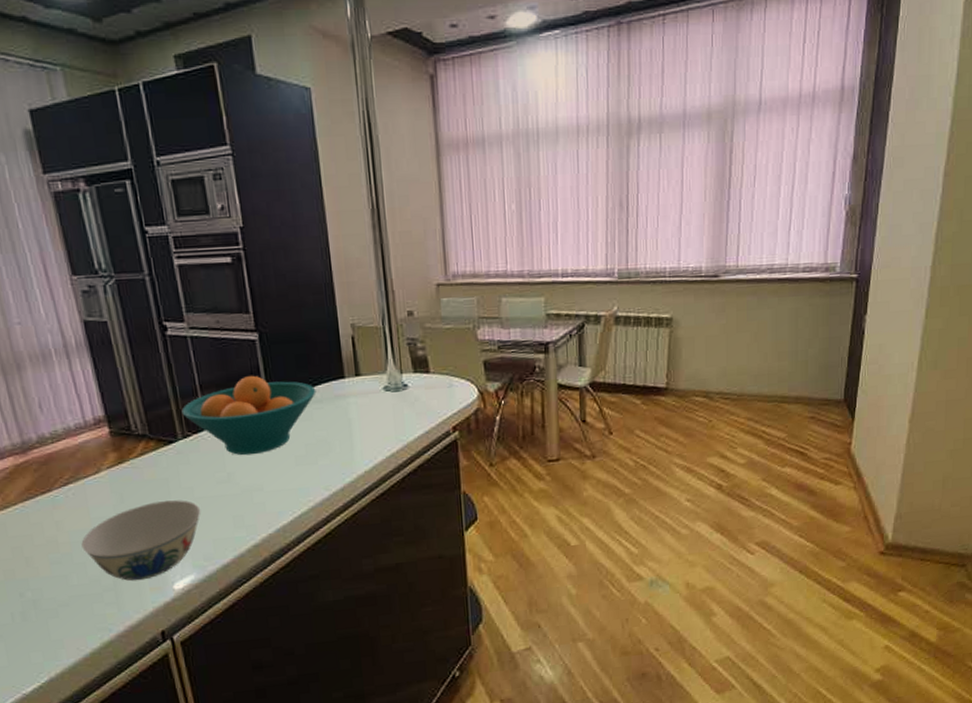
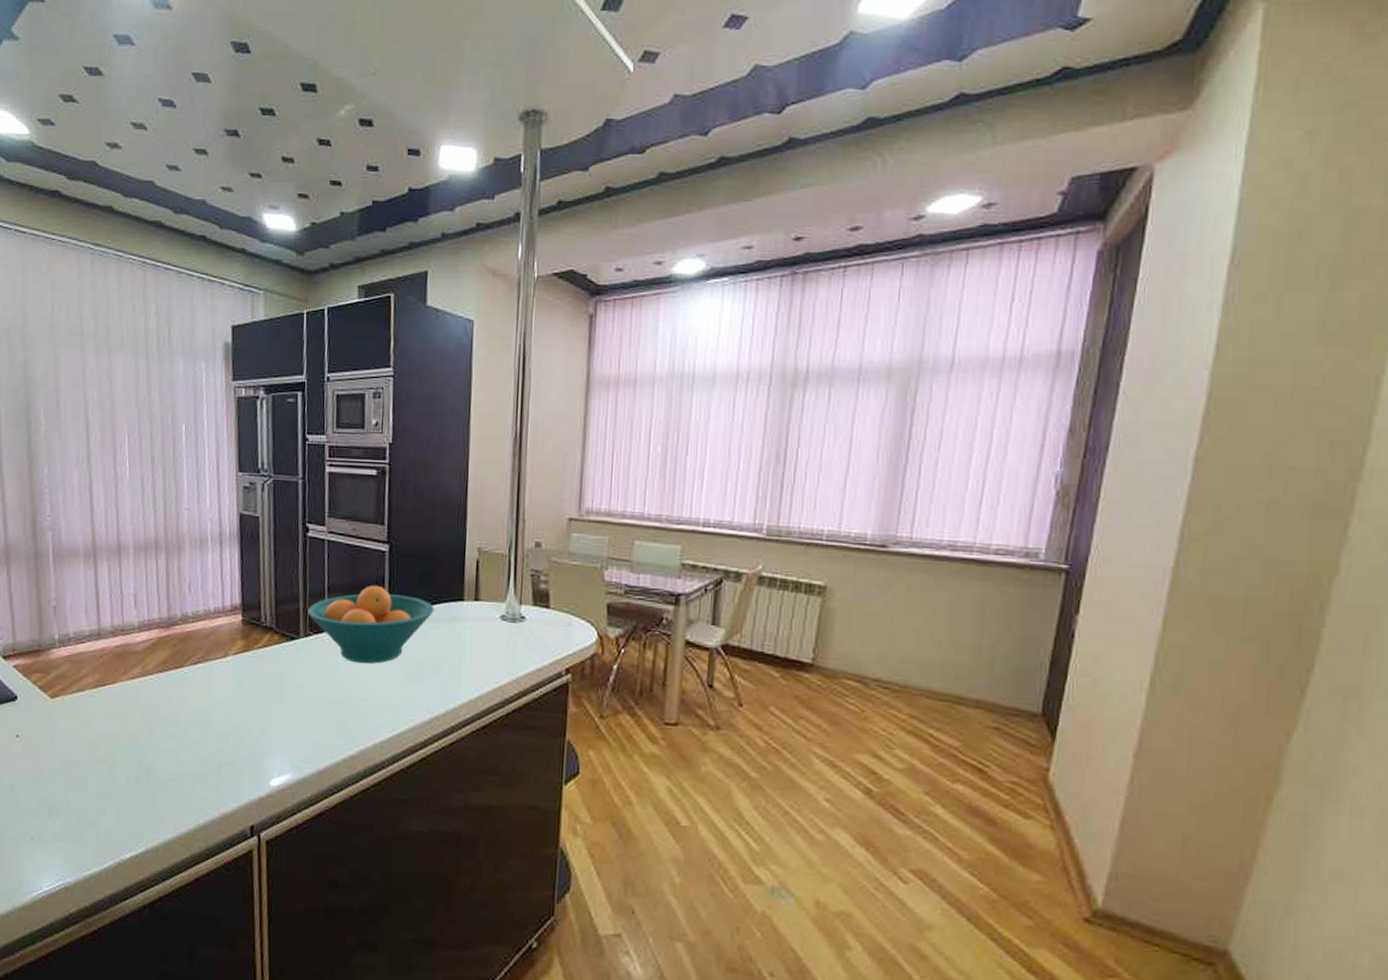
bowl: present [81,500,201,581] -> none [198,694,308,770]

